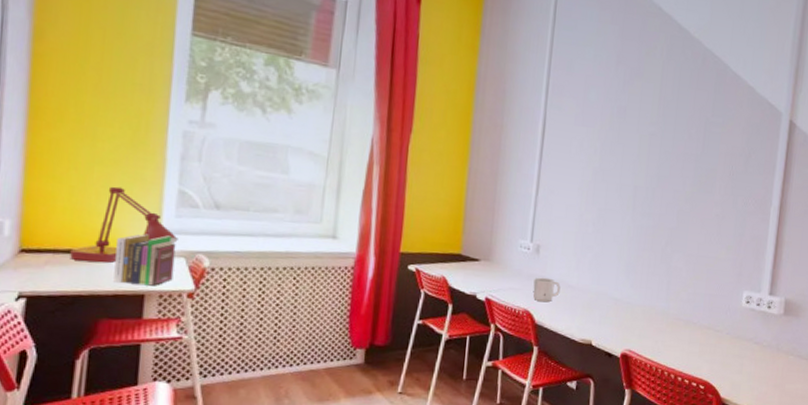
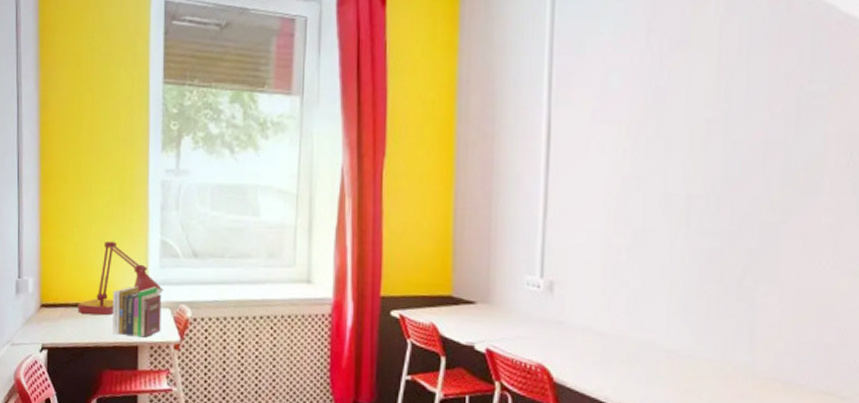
mug: present [532,277,561,302] -> none [548,322,586,355]

